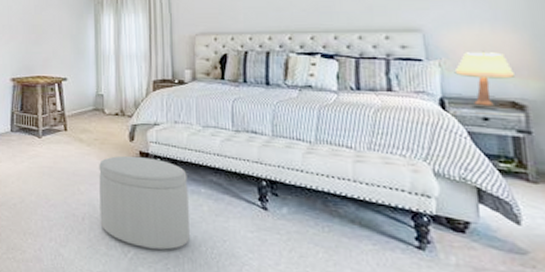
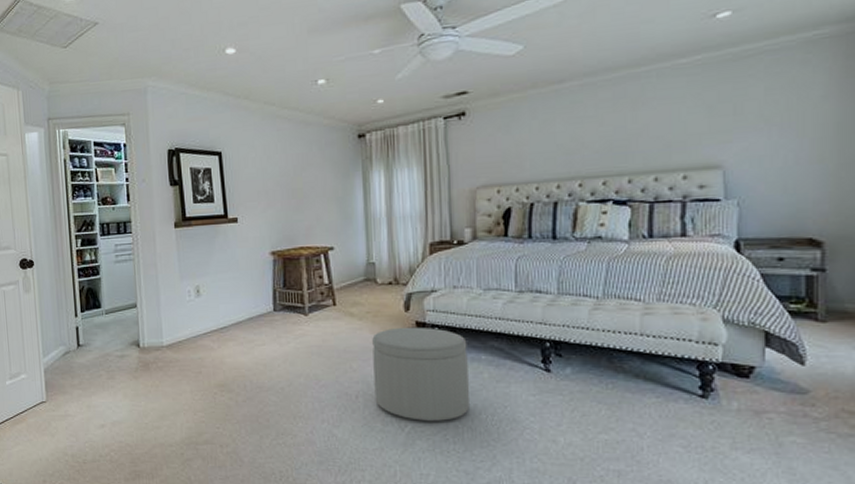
table lamp: present [454,51,514,107] -> none [753,185,814,246]

